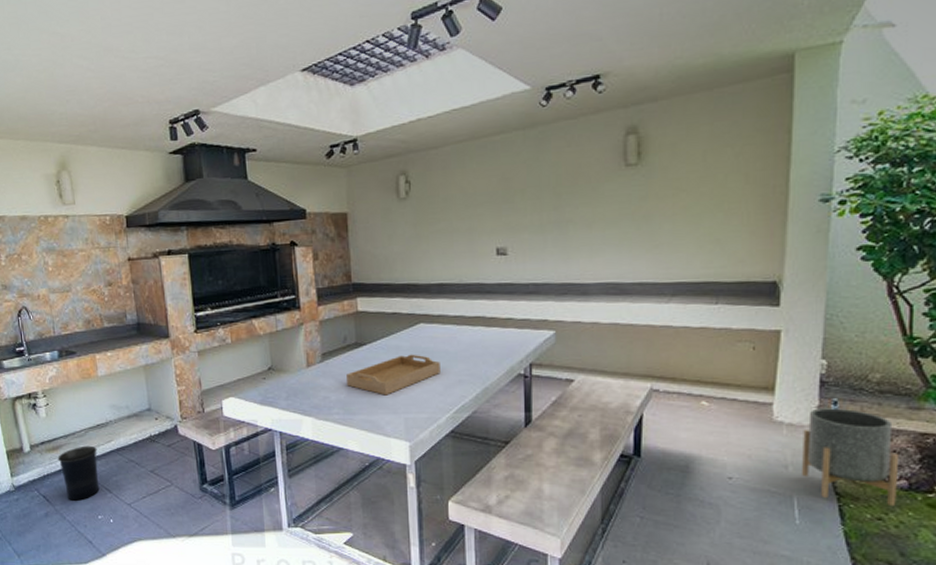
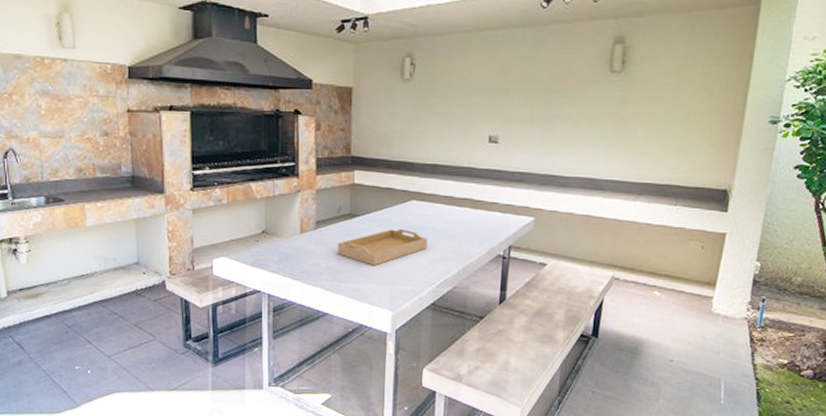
waste bin: present [57,445,100,501] -> none [36,295,80,350]
planter: present [801,408,900,507] -> none [729,304,809,393]

